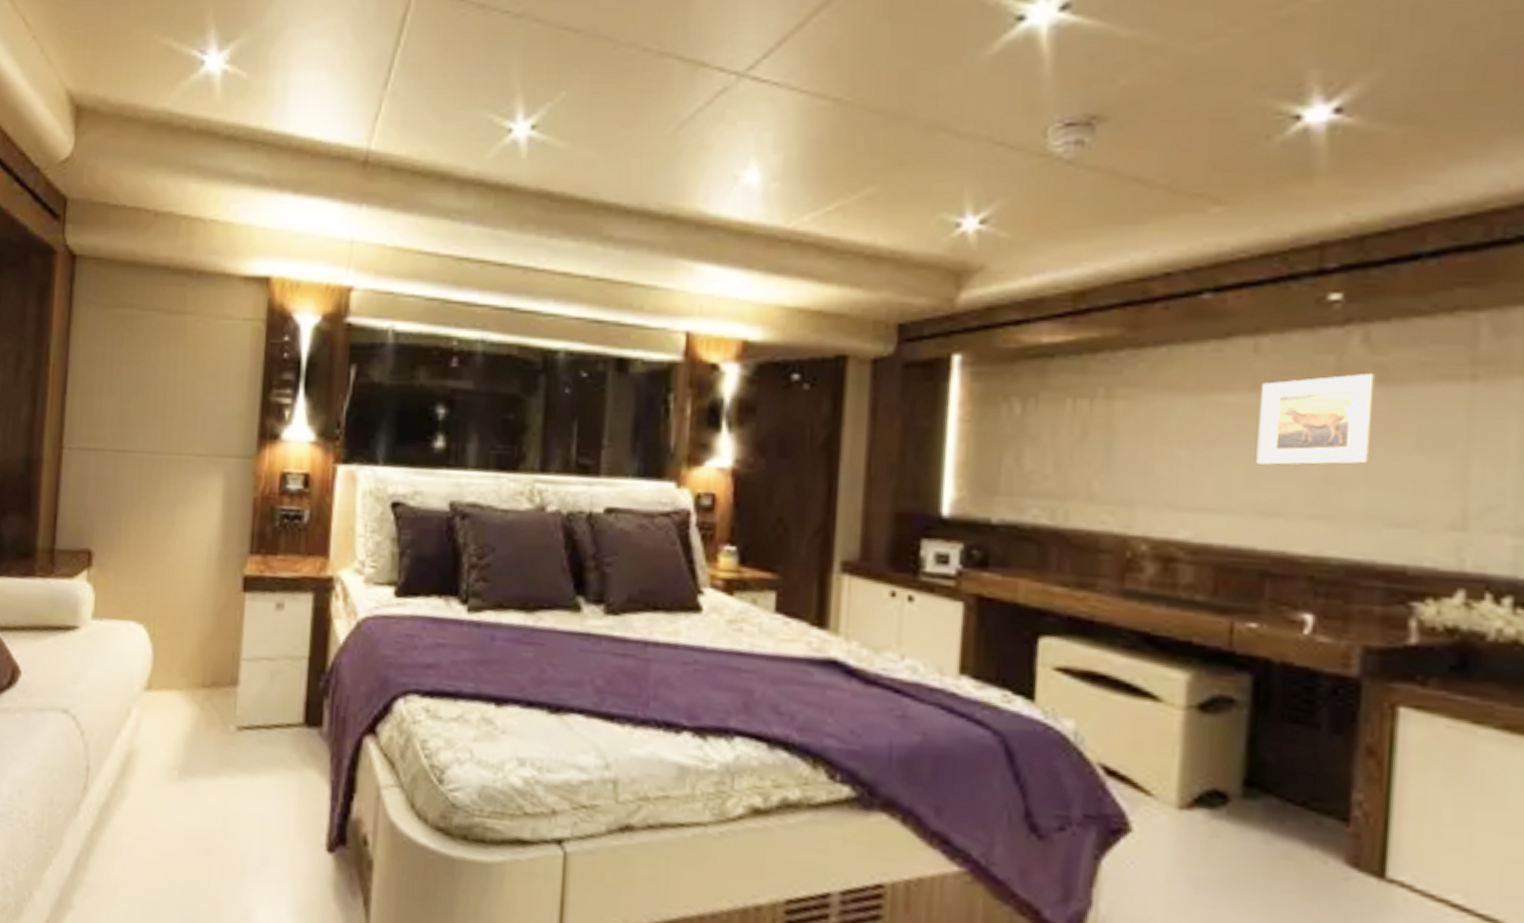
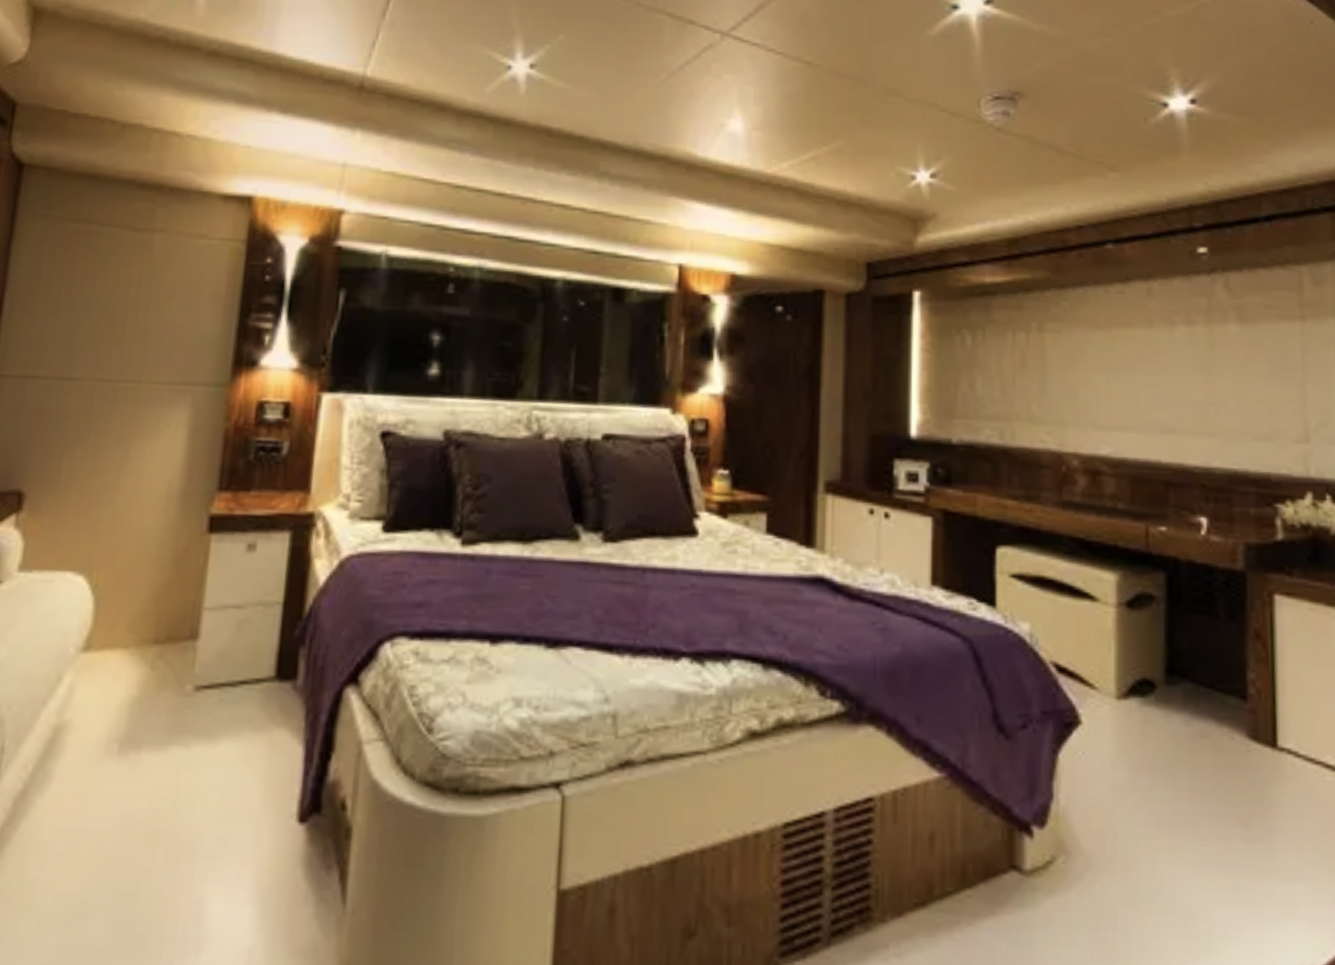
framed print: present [1256,372,1376,465] -> none [1154,313,1238,390]

